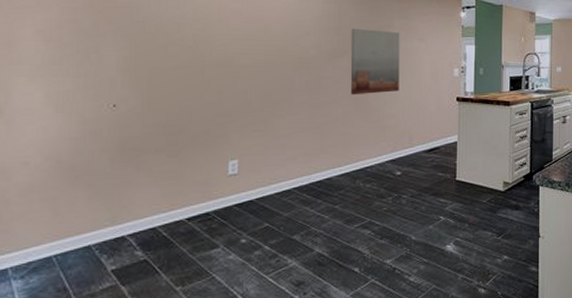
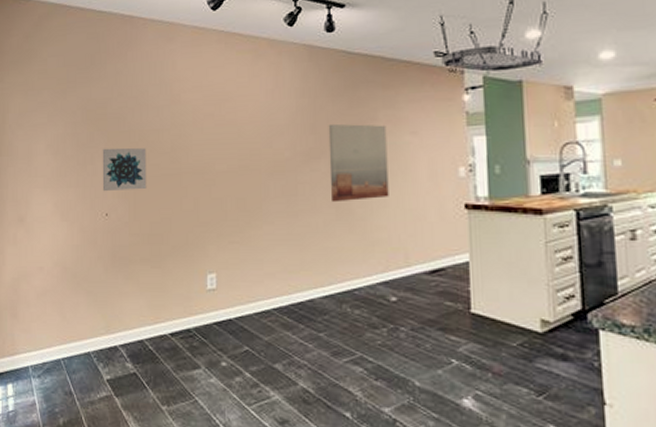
wall art: none [109,37,164,82] -> present [102,148,147,192]

